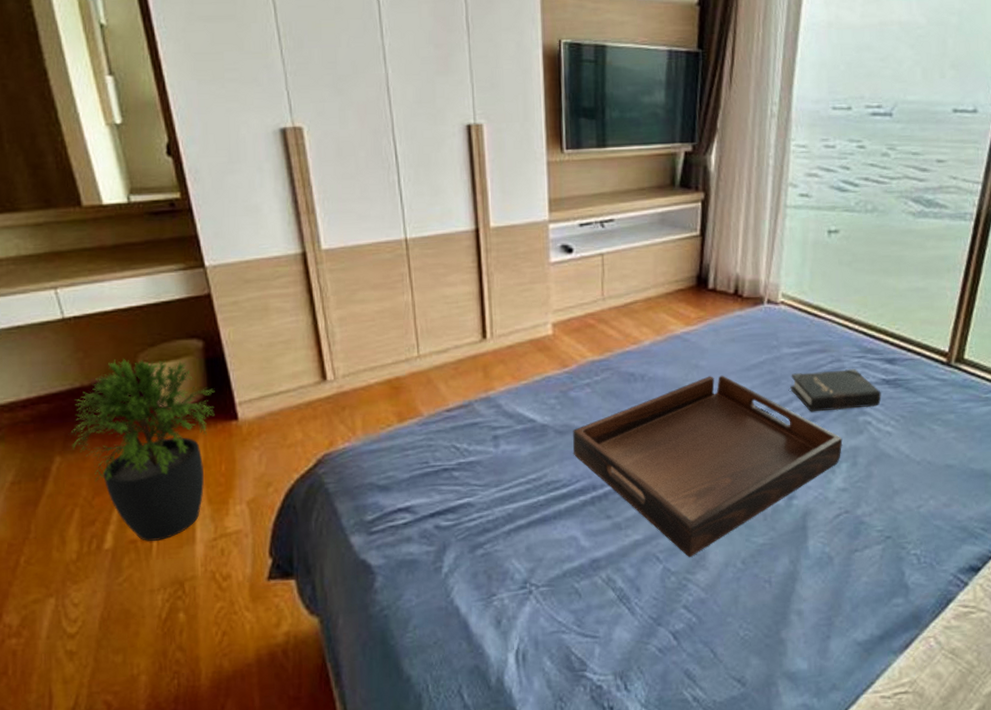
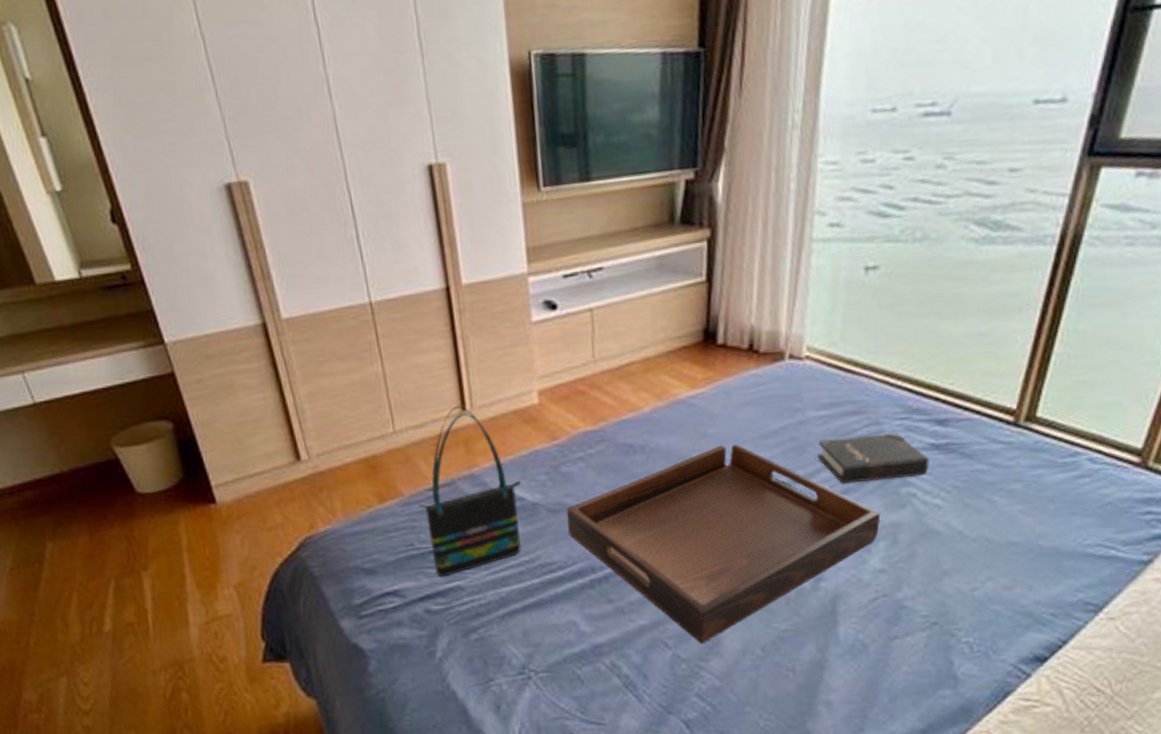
potted plant: present [70,358,215,541] -> none [56,442,193,624]
tote bag: none [437,334,534,494] -> present [419,406,522,577]

